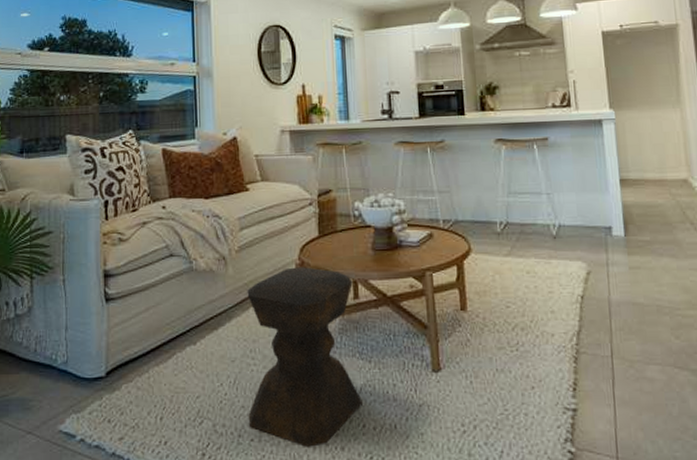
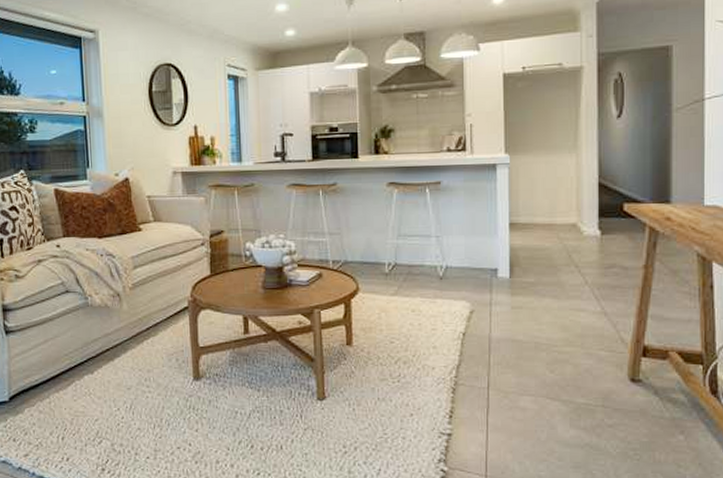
stool: present [247,267,363,447] -> none [141,304,251,464]

